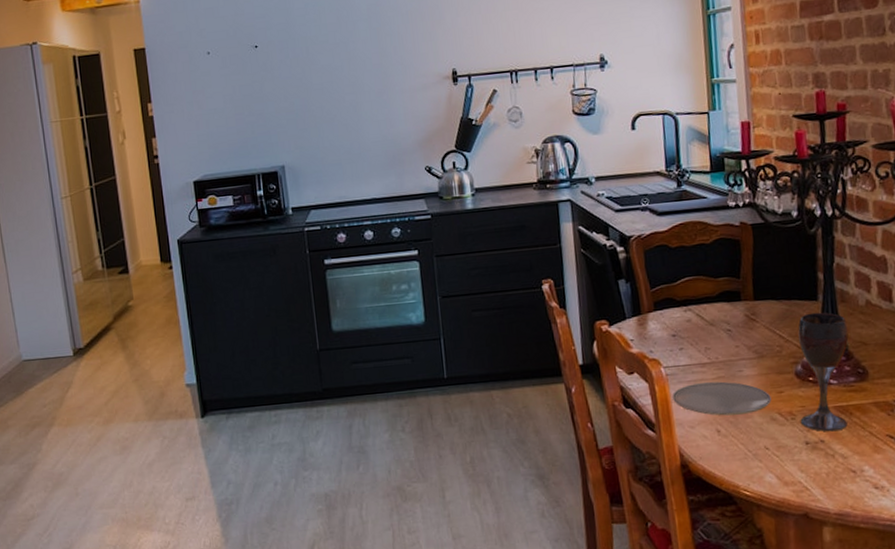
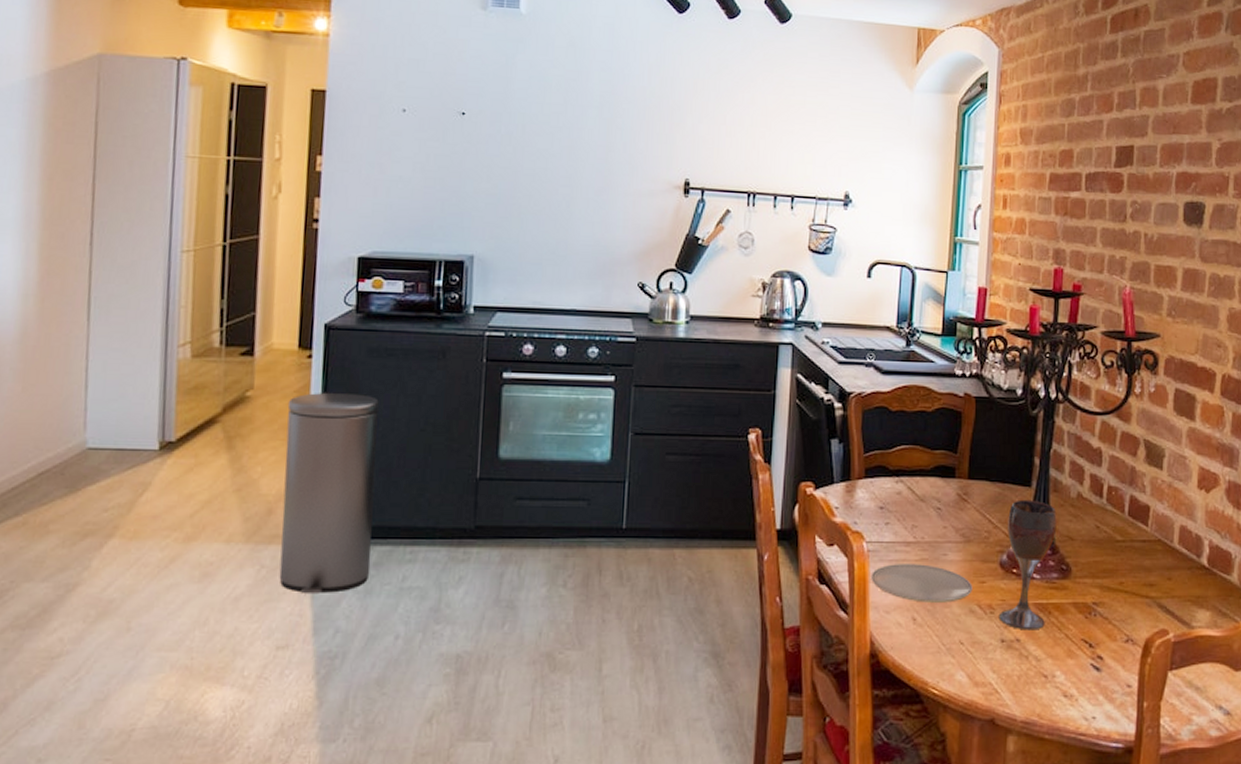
pedal bin: none [160,292,247,457] -> present [279,392,379,594]

